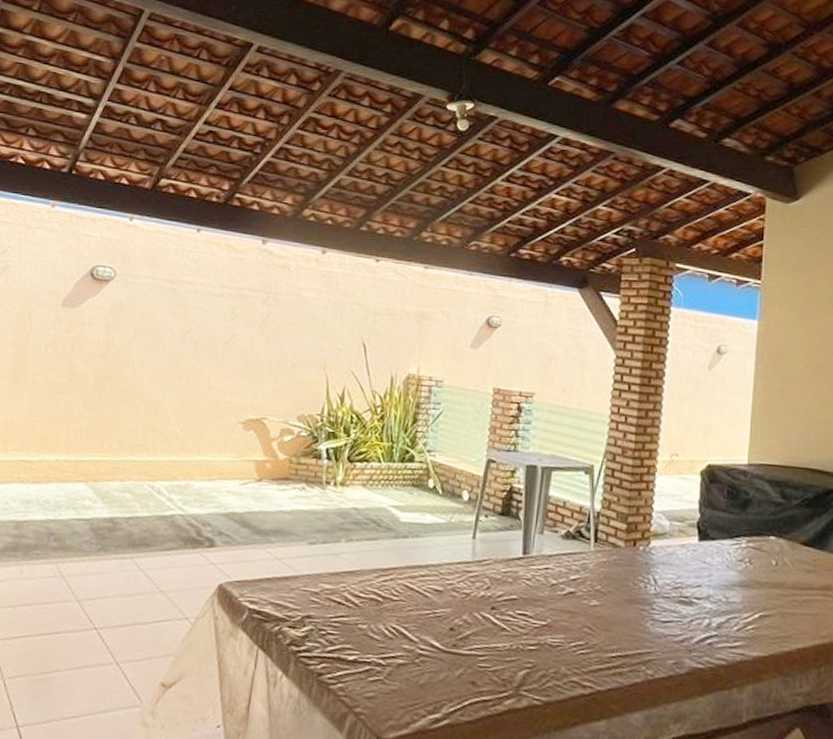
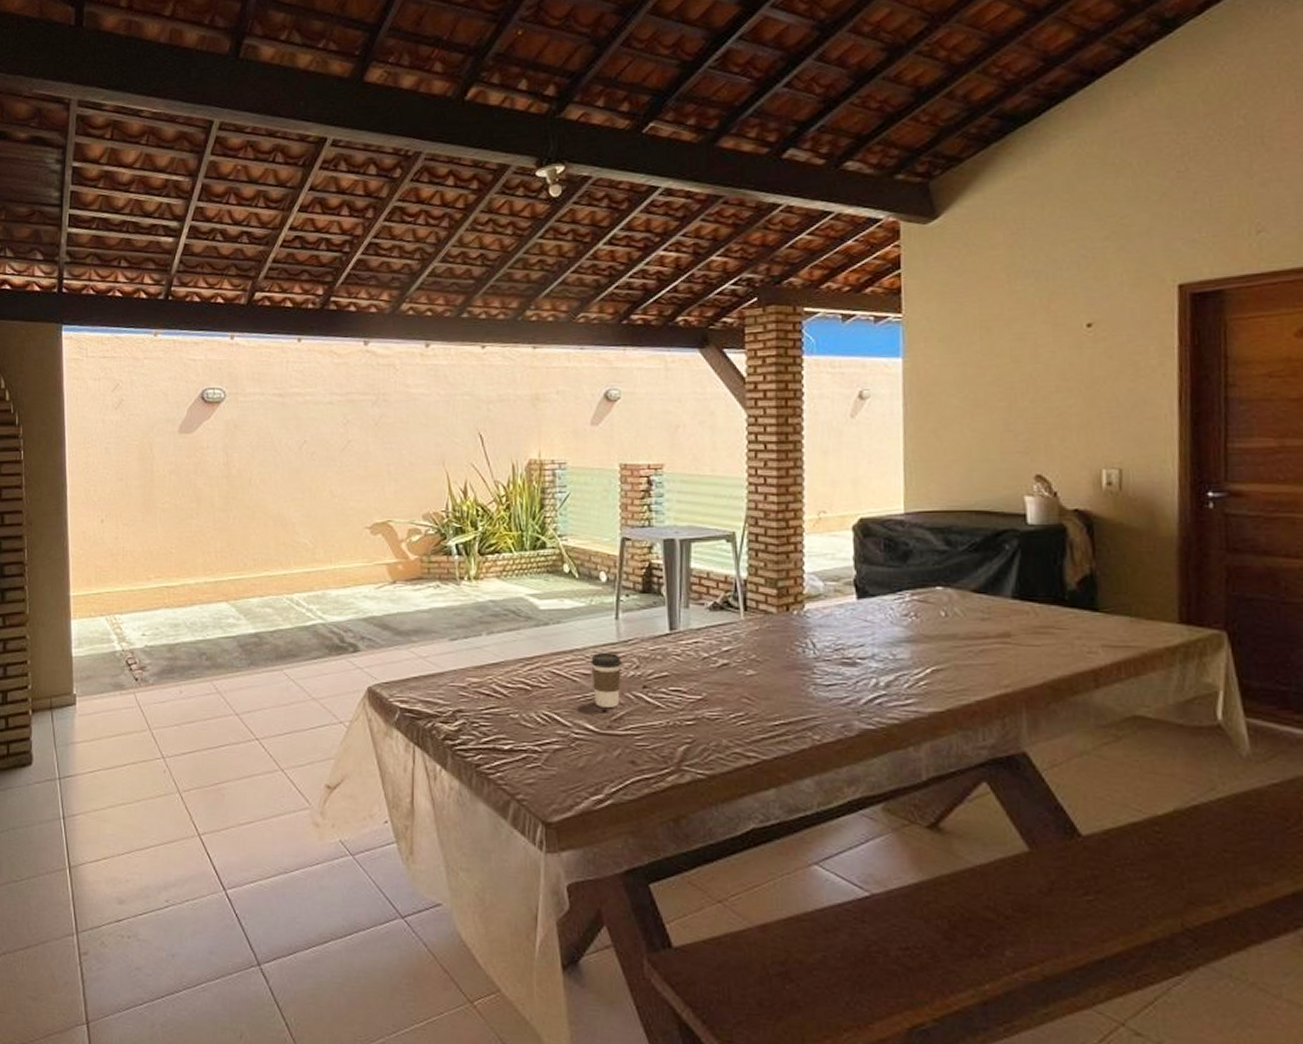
coffee cup: none [443,570,475,626] -> present [591,653,623,707]

